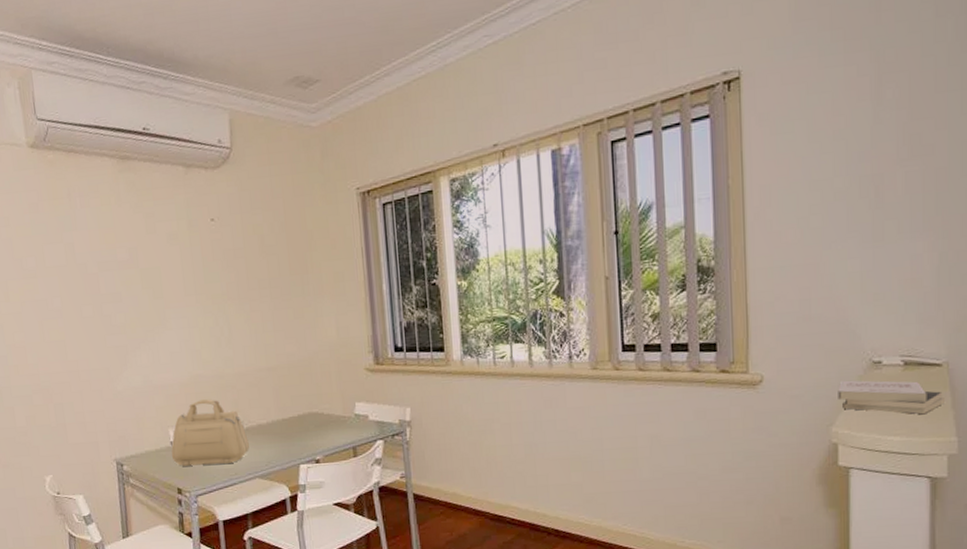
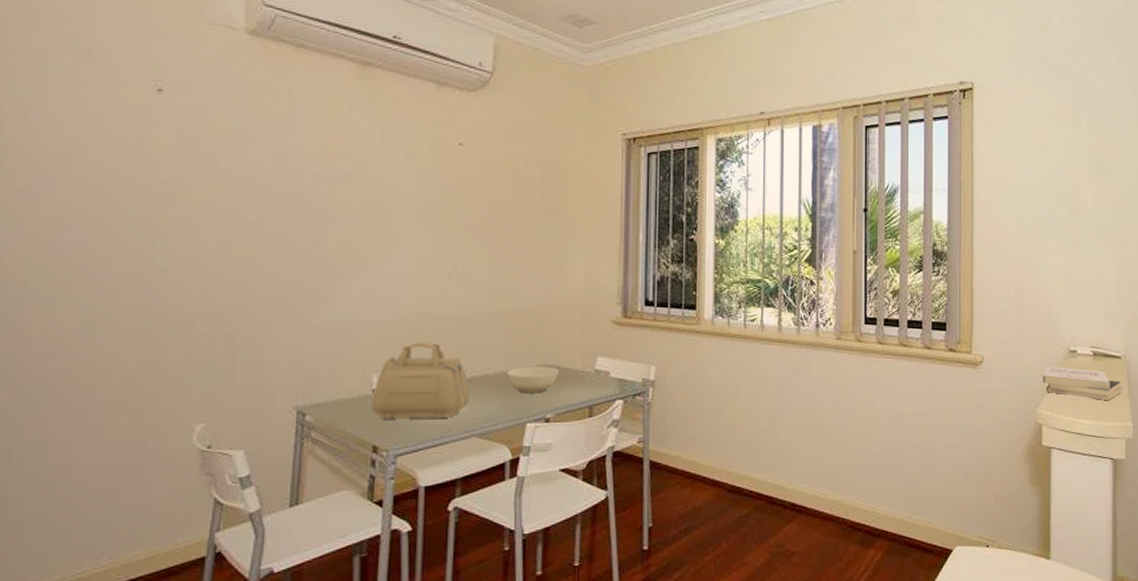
bowl: none [277,414,323,439] -> present [506,366,559,394]

